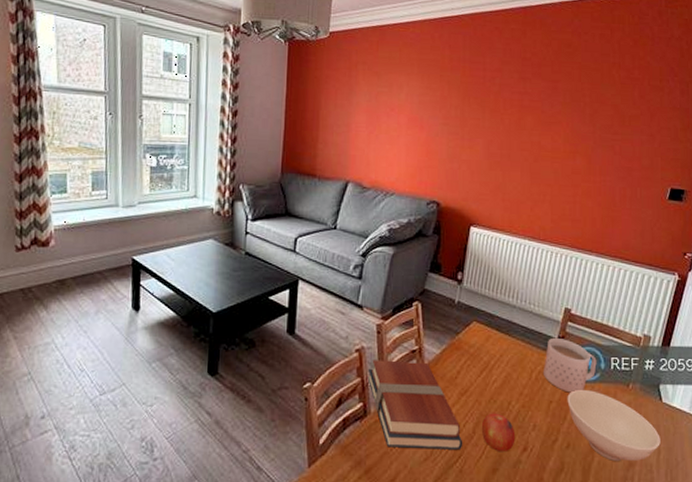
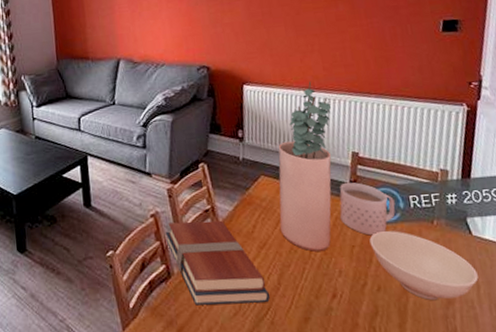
fruit: present [481,413,516,453] -> none [285,262,323,301]
vase: none [483,231,553,405] -> present [278,81,332,252]

